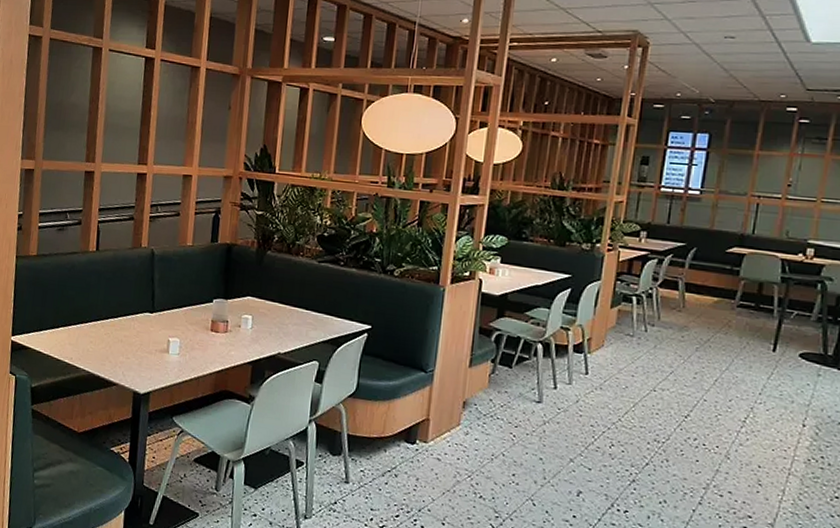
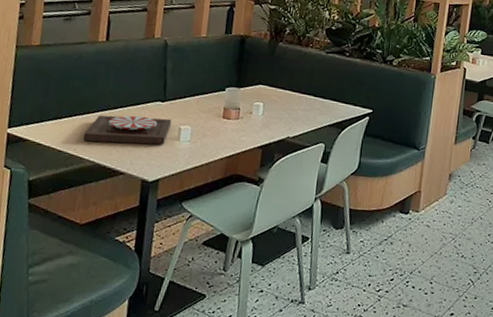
plate: none [78,325,160,357] -> present [83,115,172,145]

